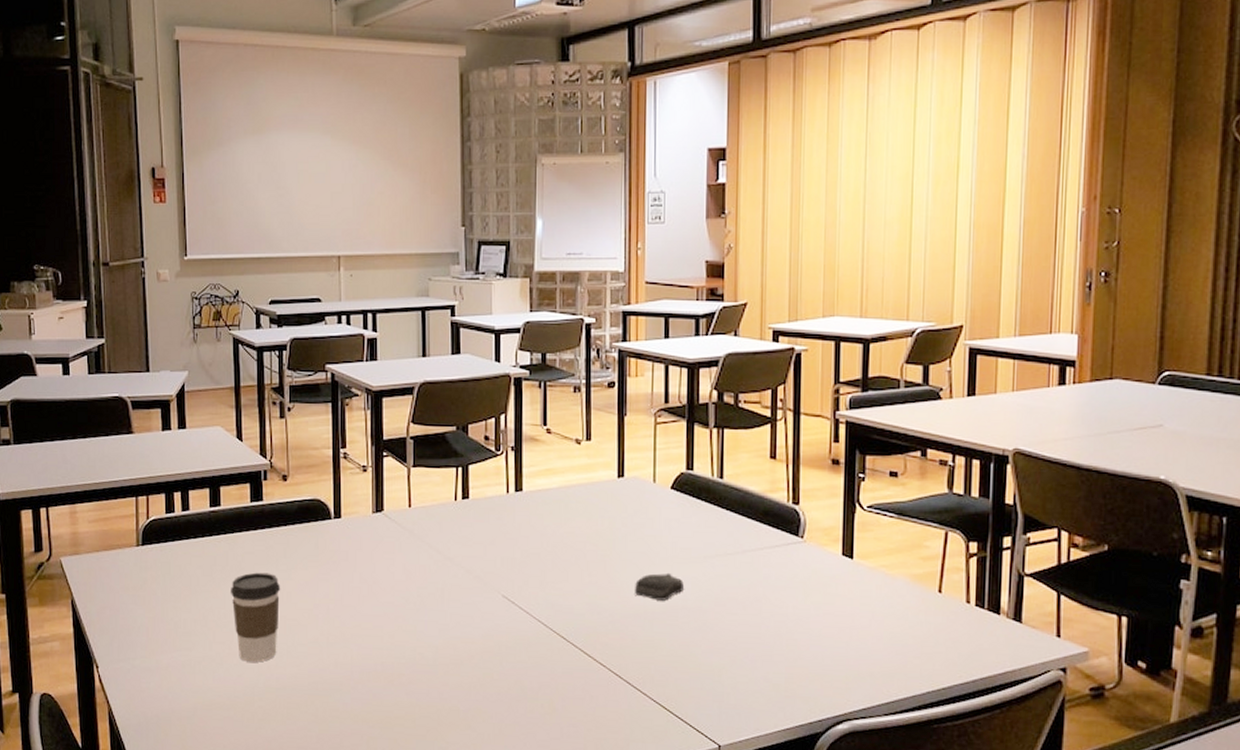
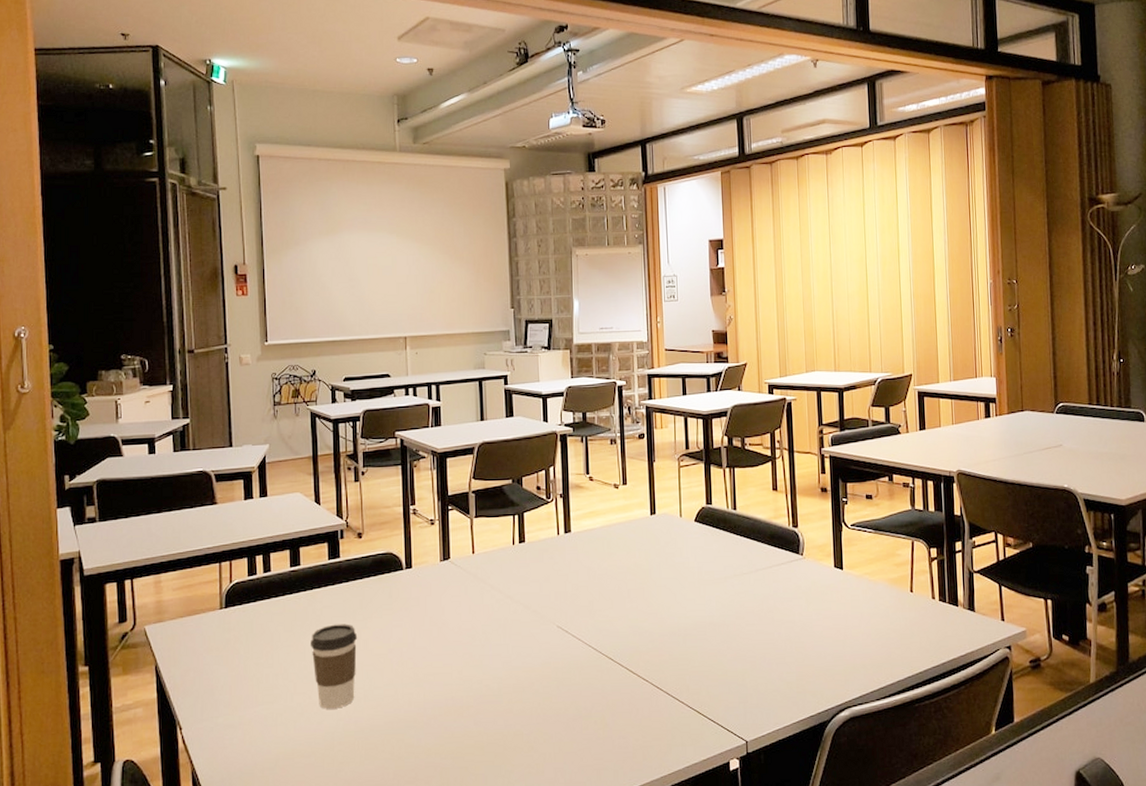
computer mouse: present [635,572,684,601] -> none [669,593,709,619]

